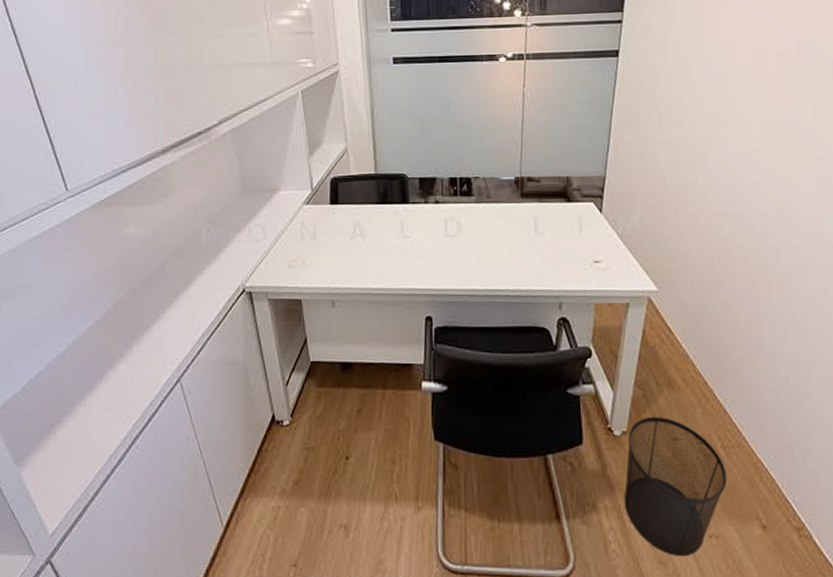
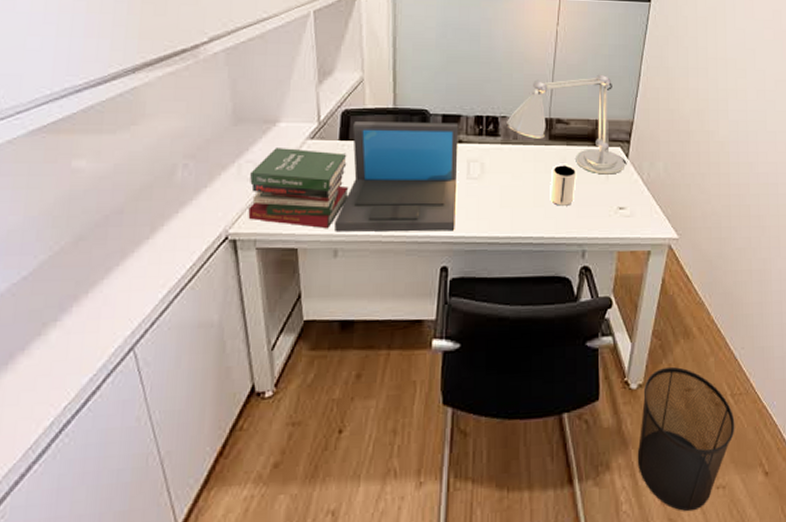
books: none [259,213,341,282] -> present [248,148,349,228]
laptop: none [330,185,437,285] -> present [333,122,459,232]
desk lamp: none [478,132,601,230] -> present [505,74,627,175]
mug: none [524,221,549,260] -> present [550,165,576,206]

